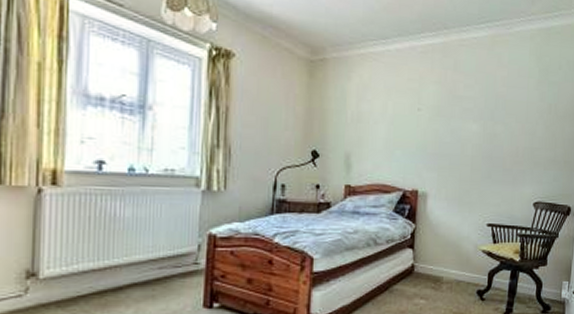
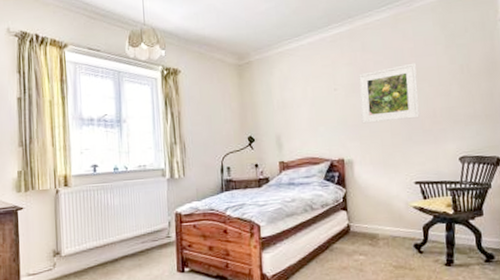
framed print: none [442,93,506,155] -> present [359,63,420,124]

